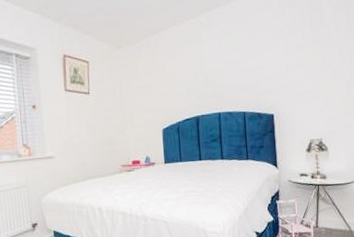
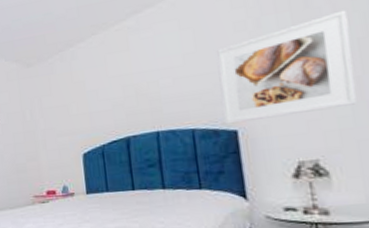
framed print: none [262,28,346,109] -> present [217,9,357,125]

